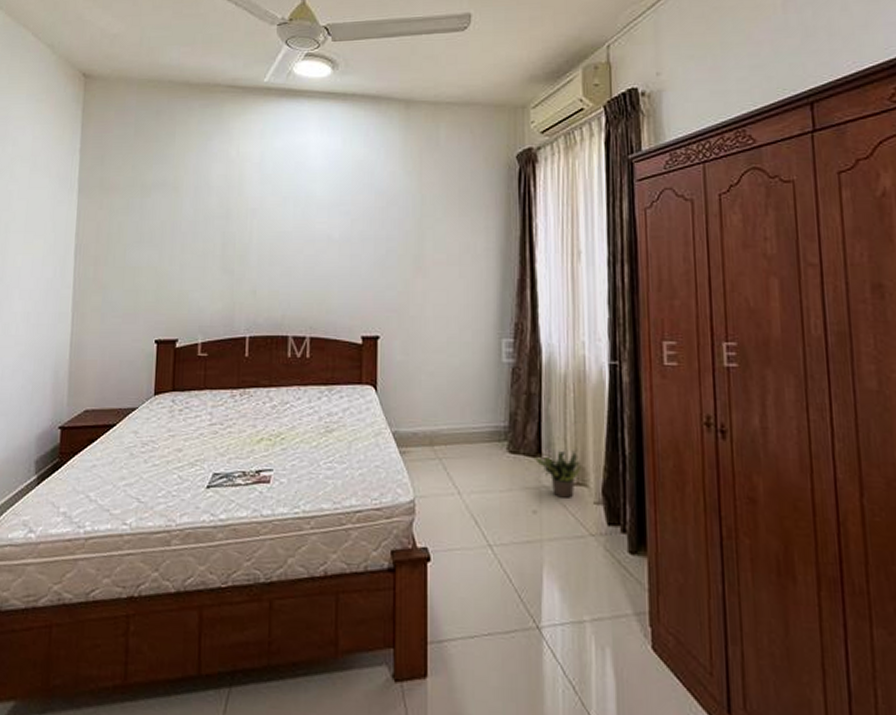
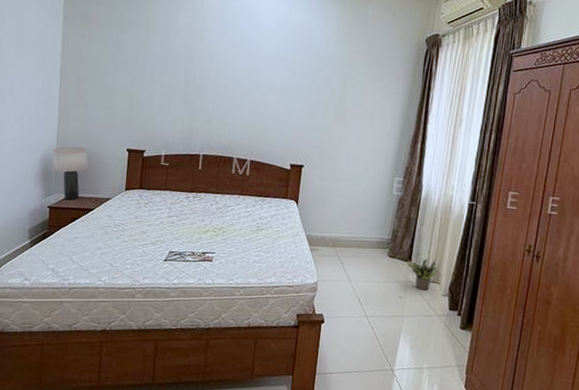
table lamp: none [64,345,109,416] -> present [52,146,89,201]

